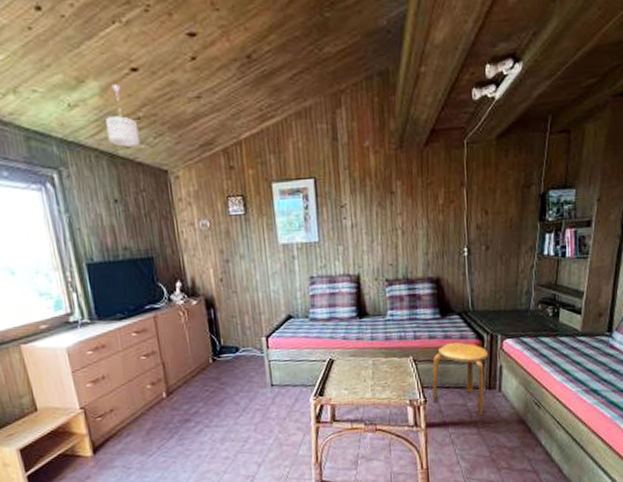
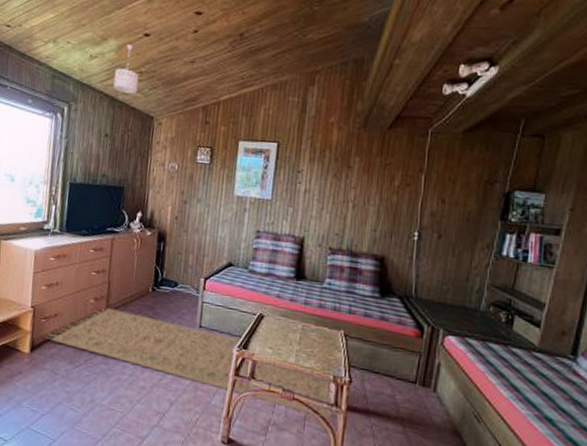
rug: none [102,387,422,439] -> present [42,308,341,421]
stool: present [432,342,489,416] -> none [358,325,427,414]

